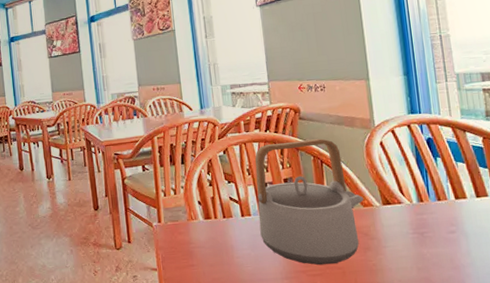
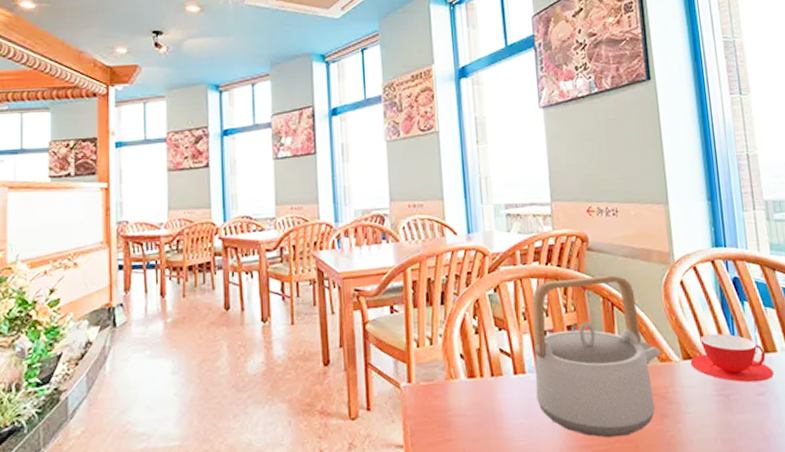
teacup: none [389,184,464,223] -> present [690,333,775,383]

